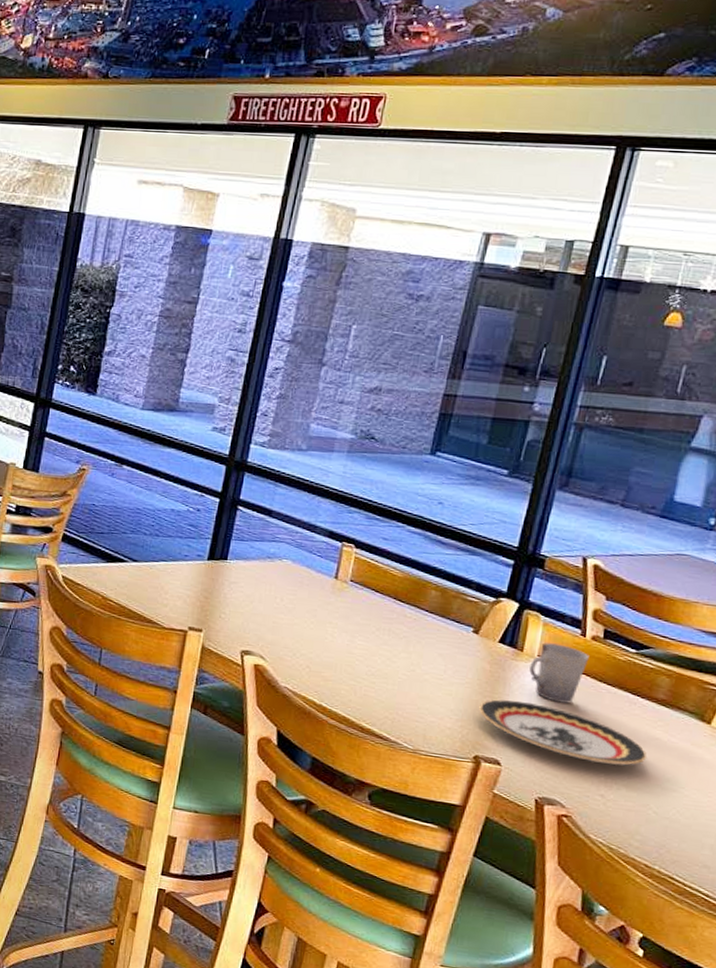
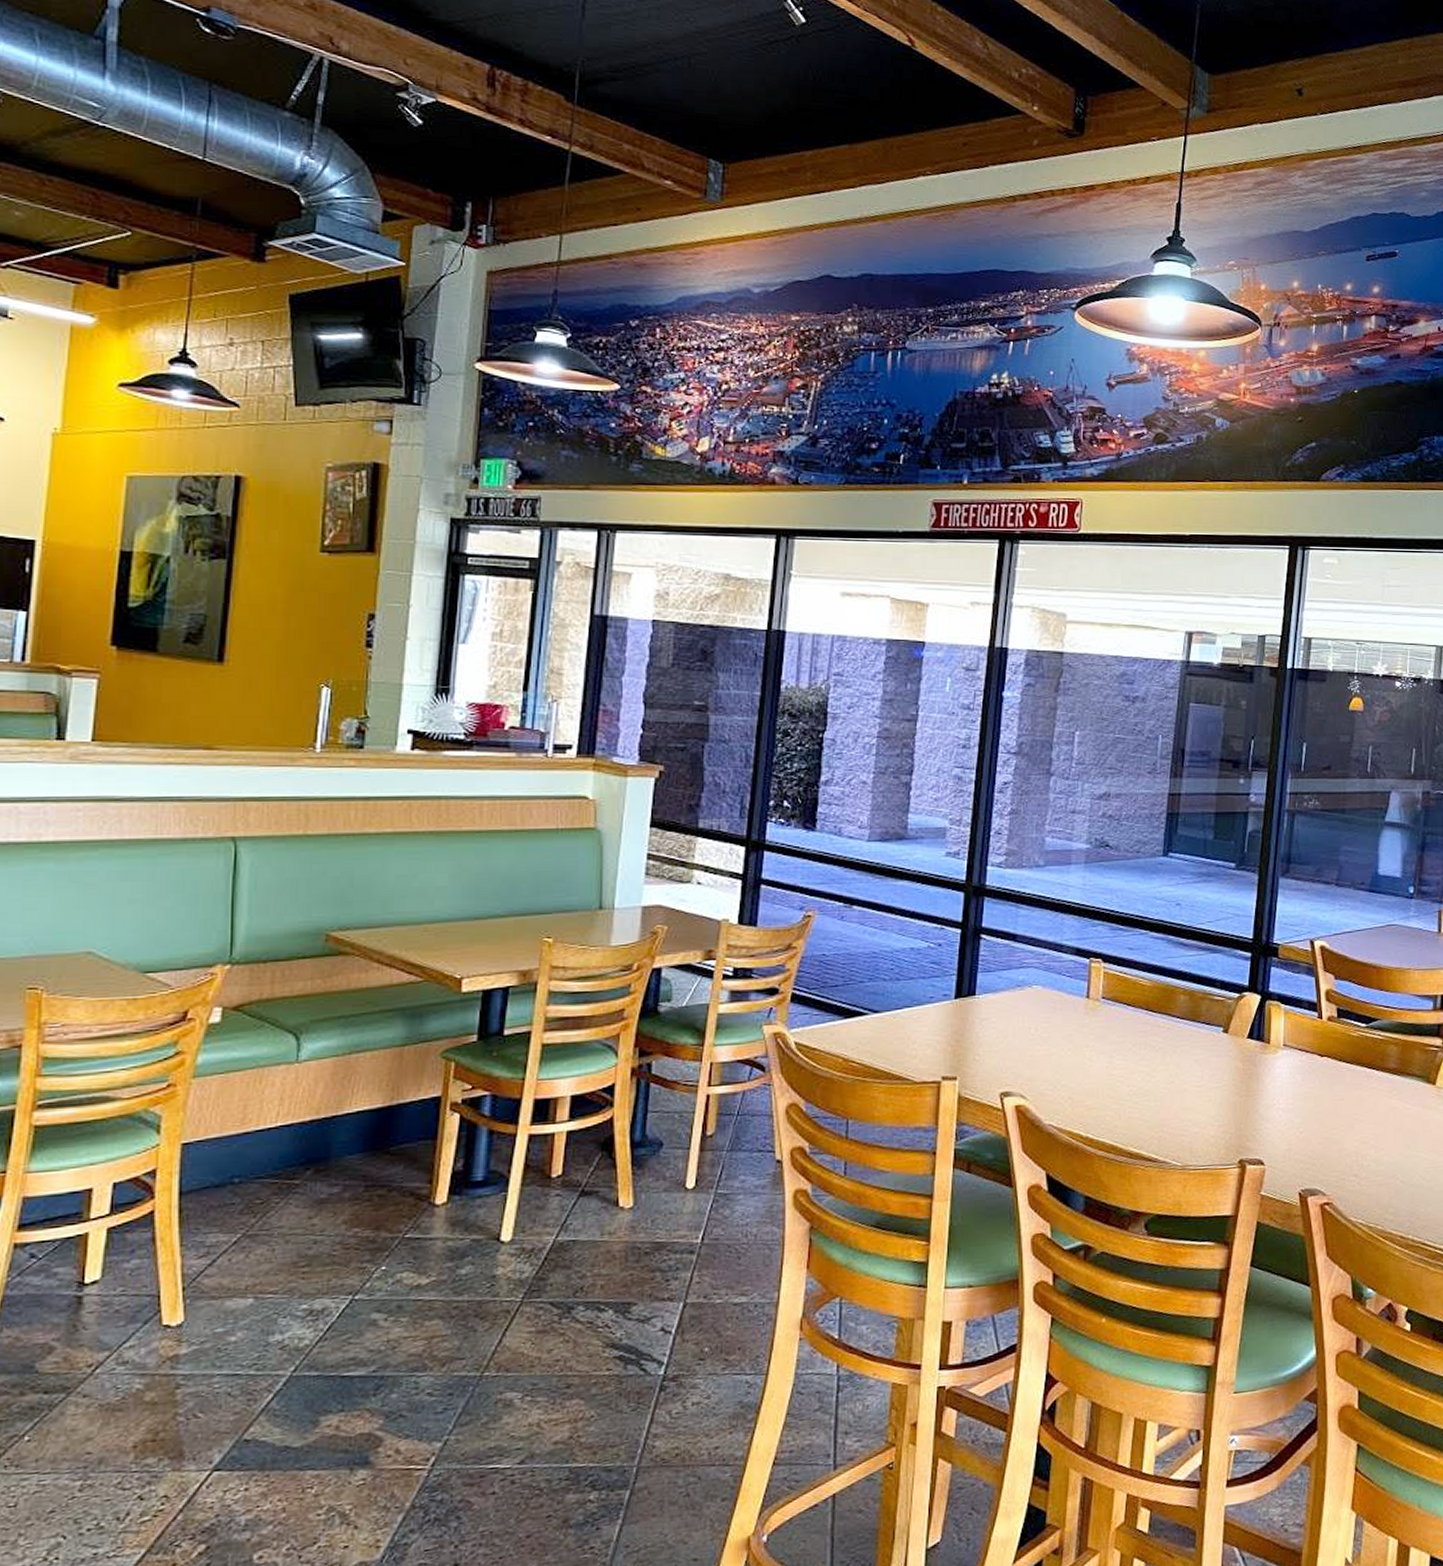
plate: present [479,699,647,766] -> none [1238,1094,1389,1143]
cup: present [529,643,589,704] -> none [1278,1030,1328,1089]

